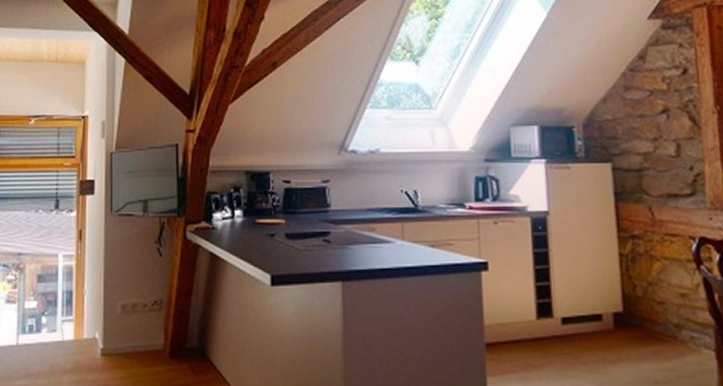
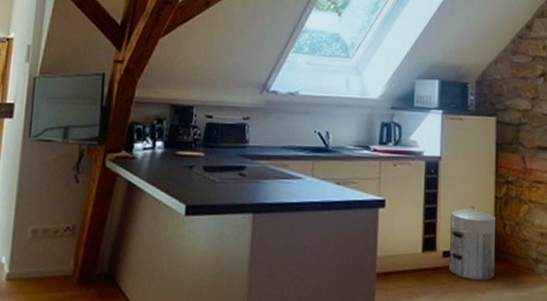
waste bin: none [566,266,627,351] -> present [448,206,495,281]

